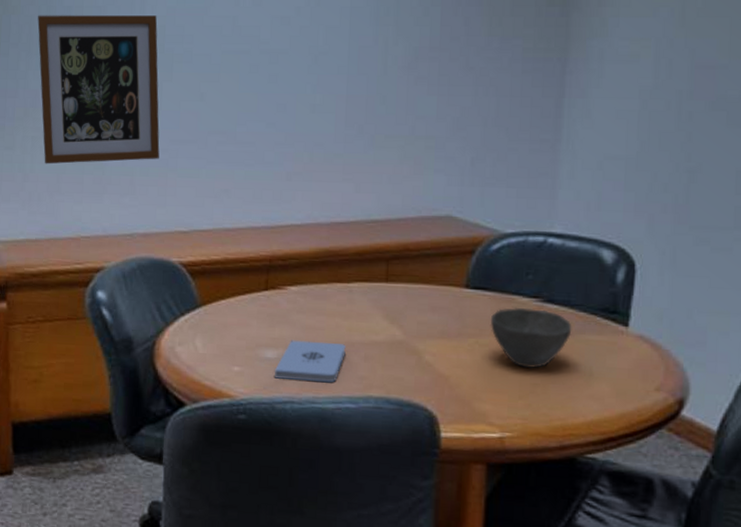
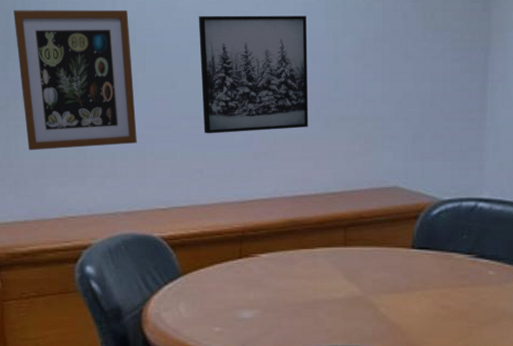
wall art: none [232,21,353,151] -> present [198,15,309,134]
notepad: present [275,340,346,383] -> none [251,301,312,337]
bowl: present [490,308,572,369] -> none [433,264,500,315]

